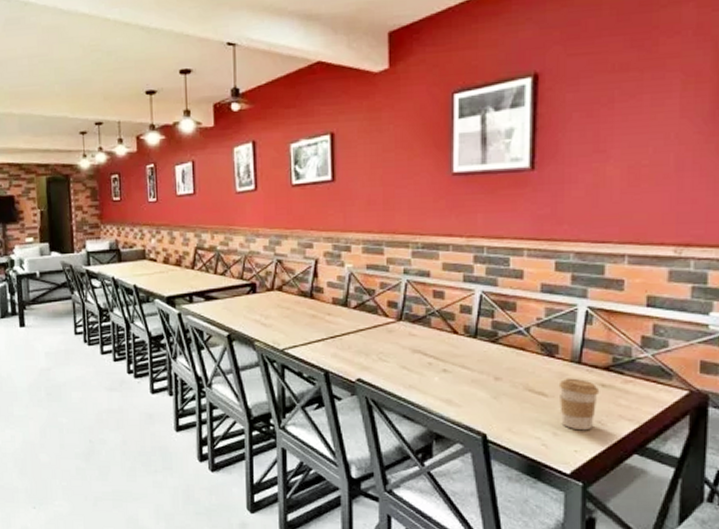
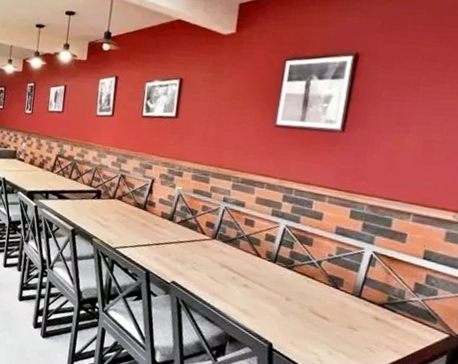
coffee cup: present [558,378,600,431] -> none [336,307,374,354]

